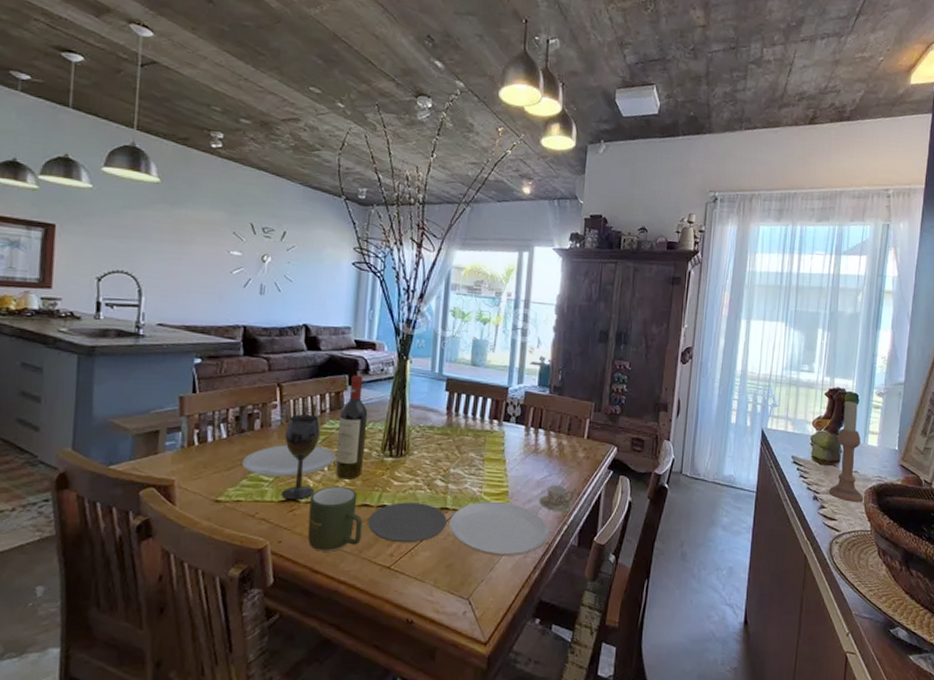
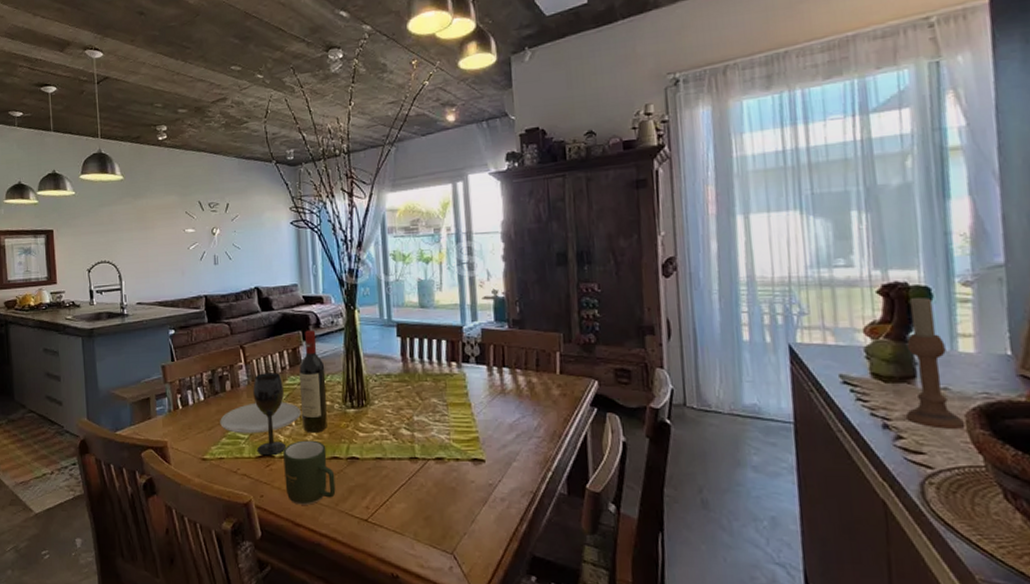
plate: present [368,502,447,543] -> none [340,453,418,495]
plate: present [449,502,549,557] -> none [421,449,532,507]
teacup: present [539,485,574,513] -> none [514,428,557,458]

